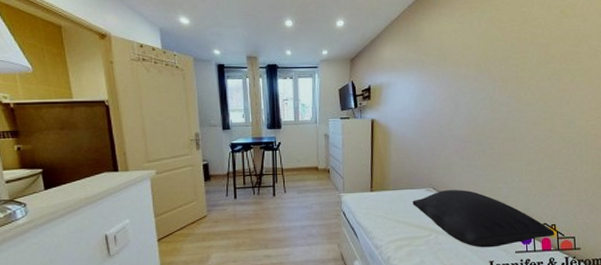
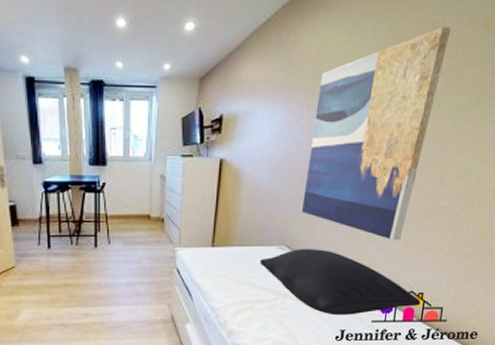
wall art: none [441,15,537,180] -> present [302,26,452,241]

